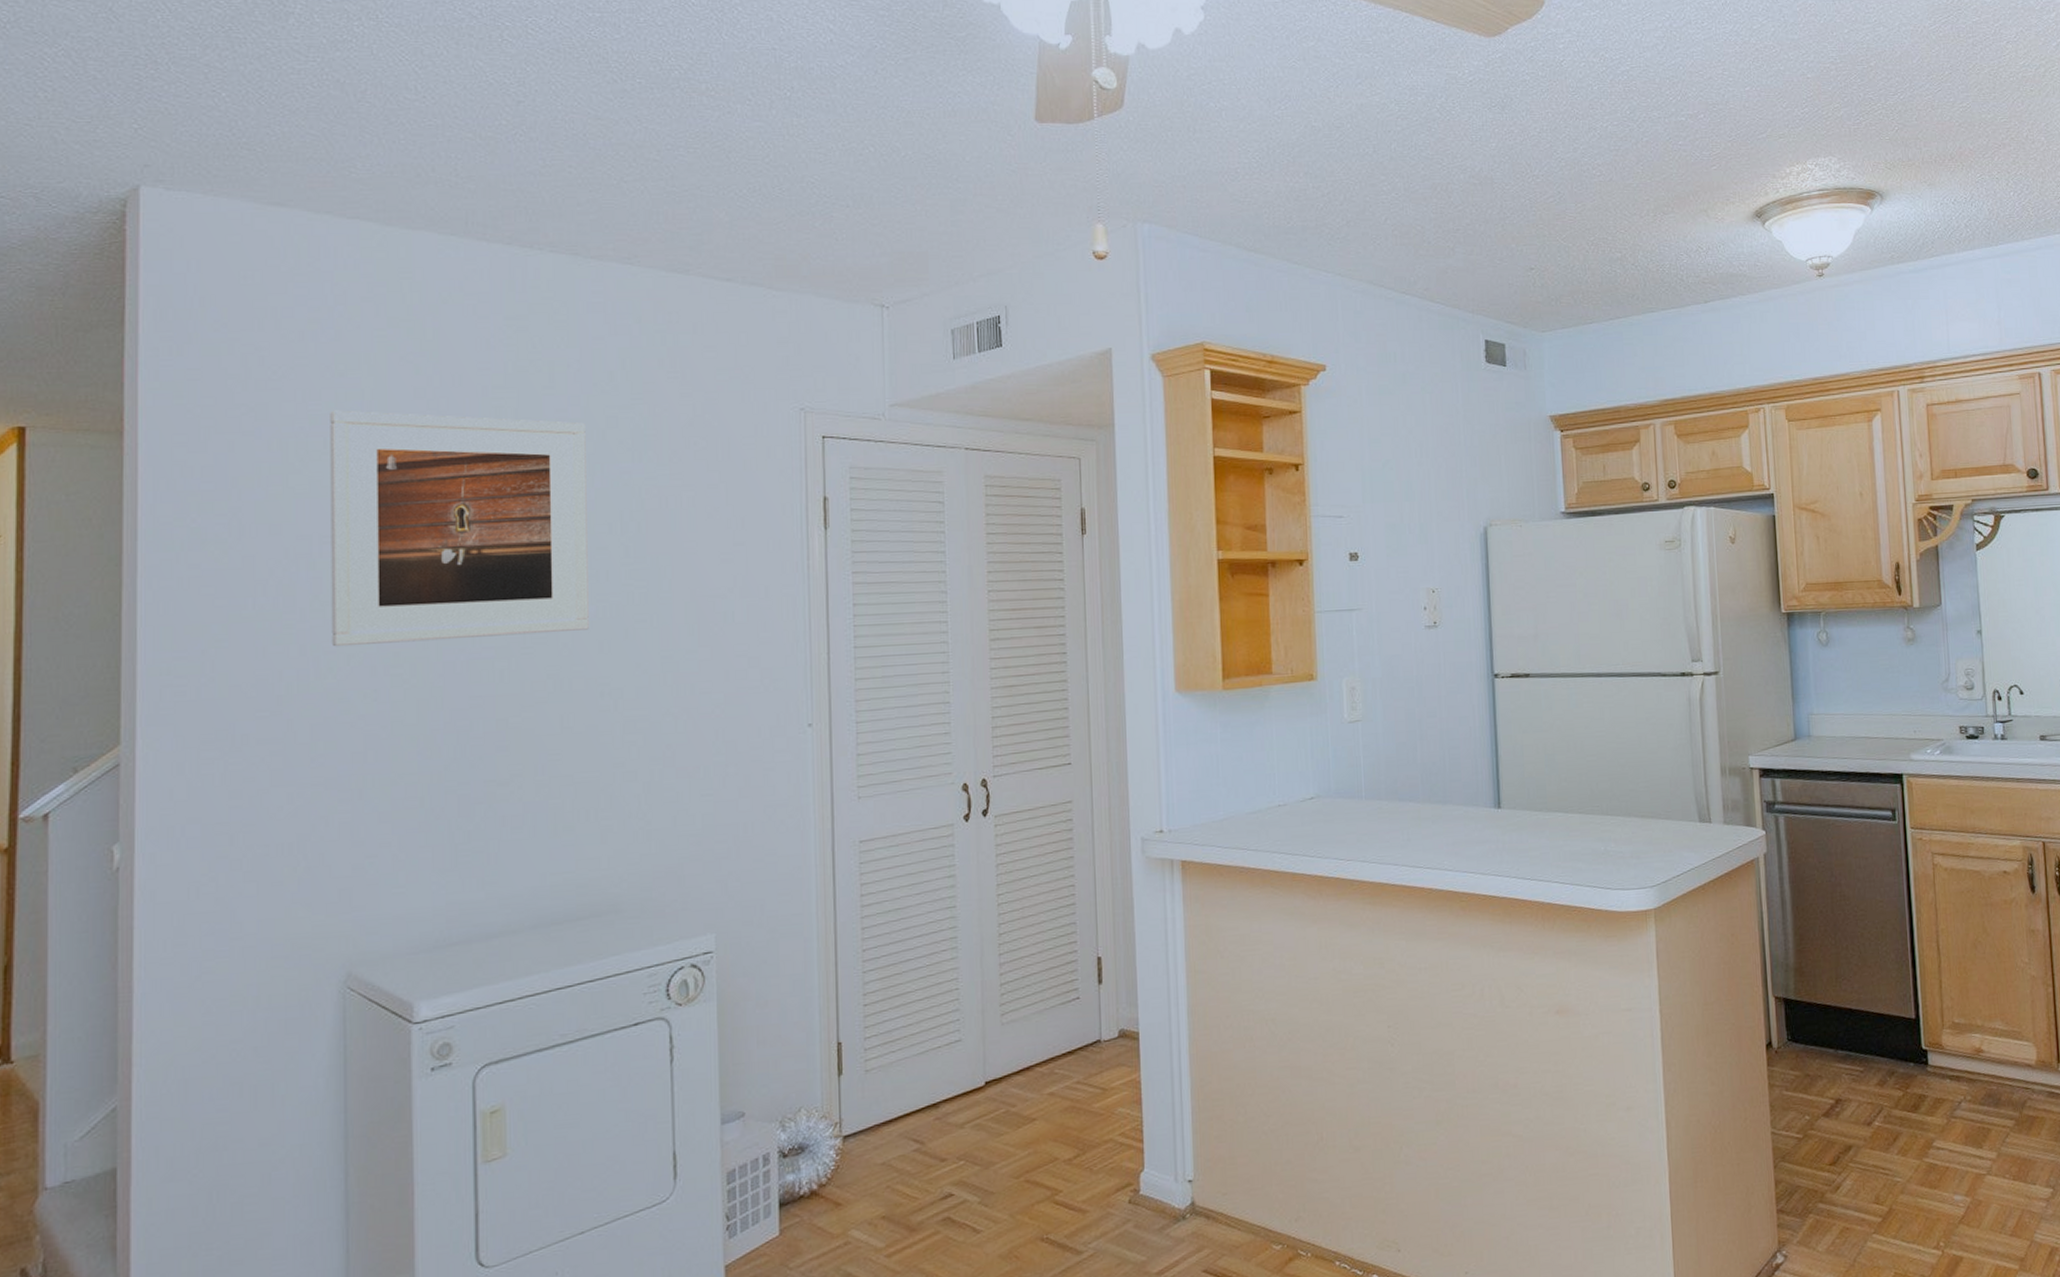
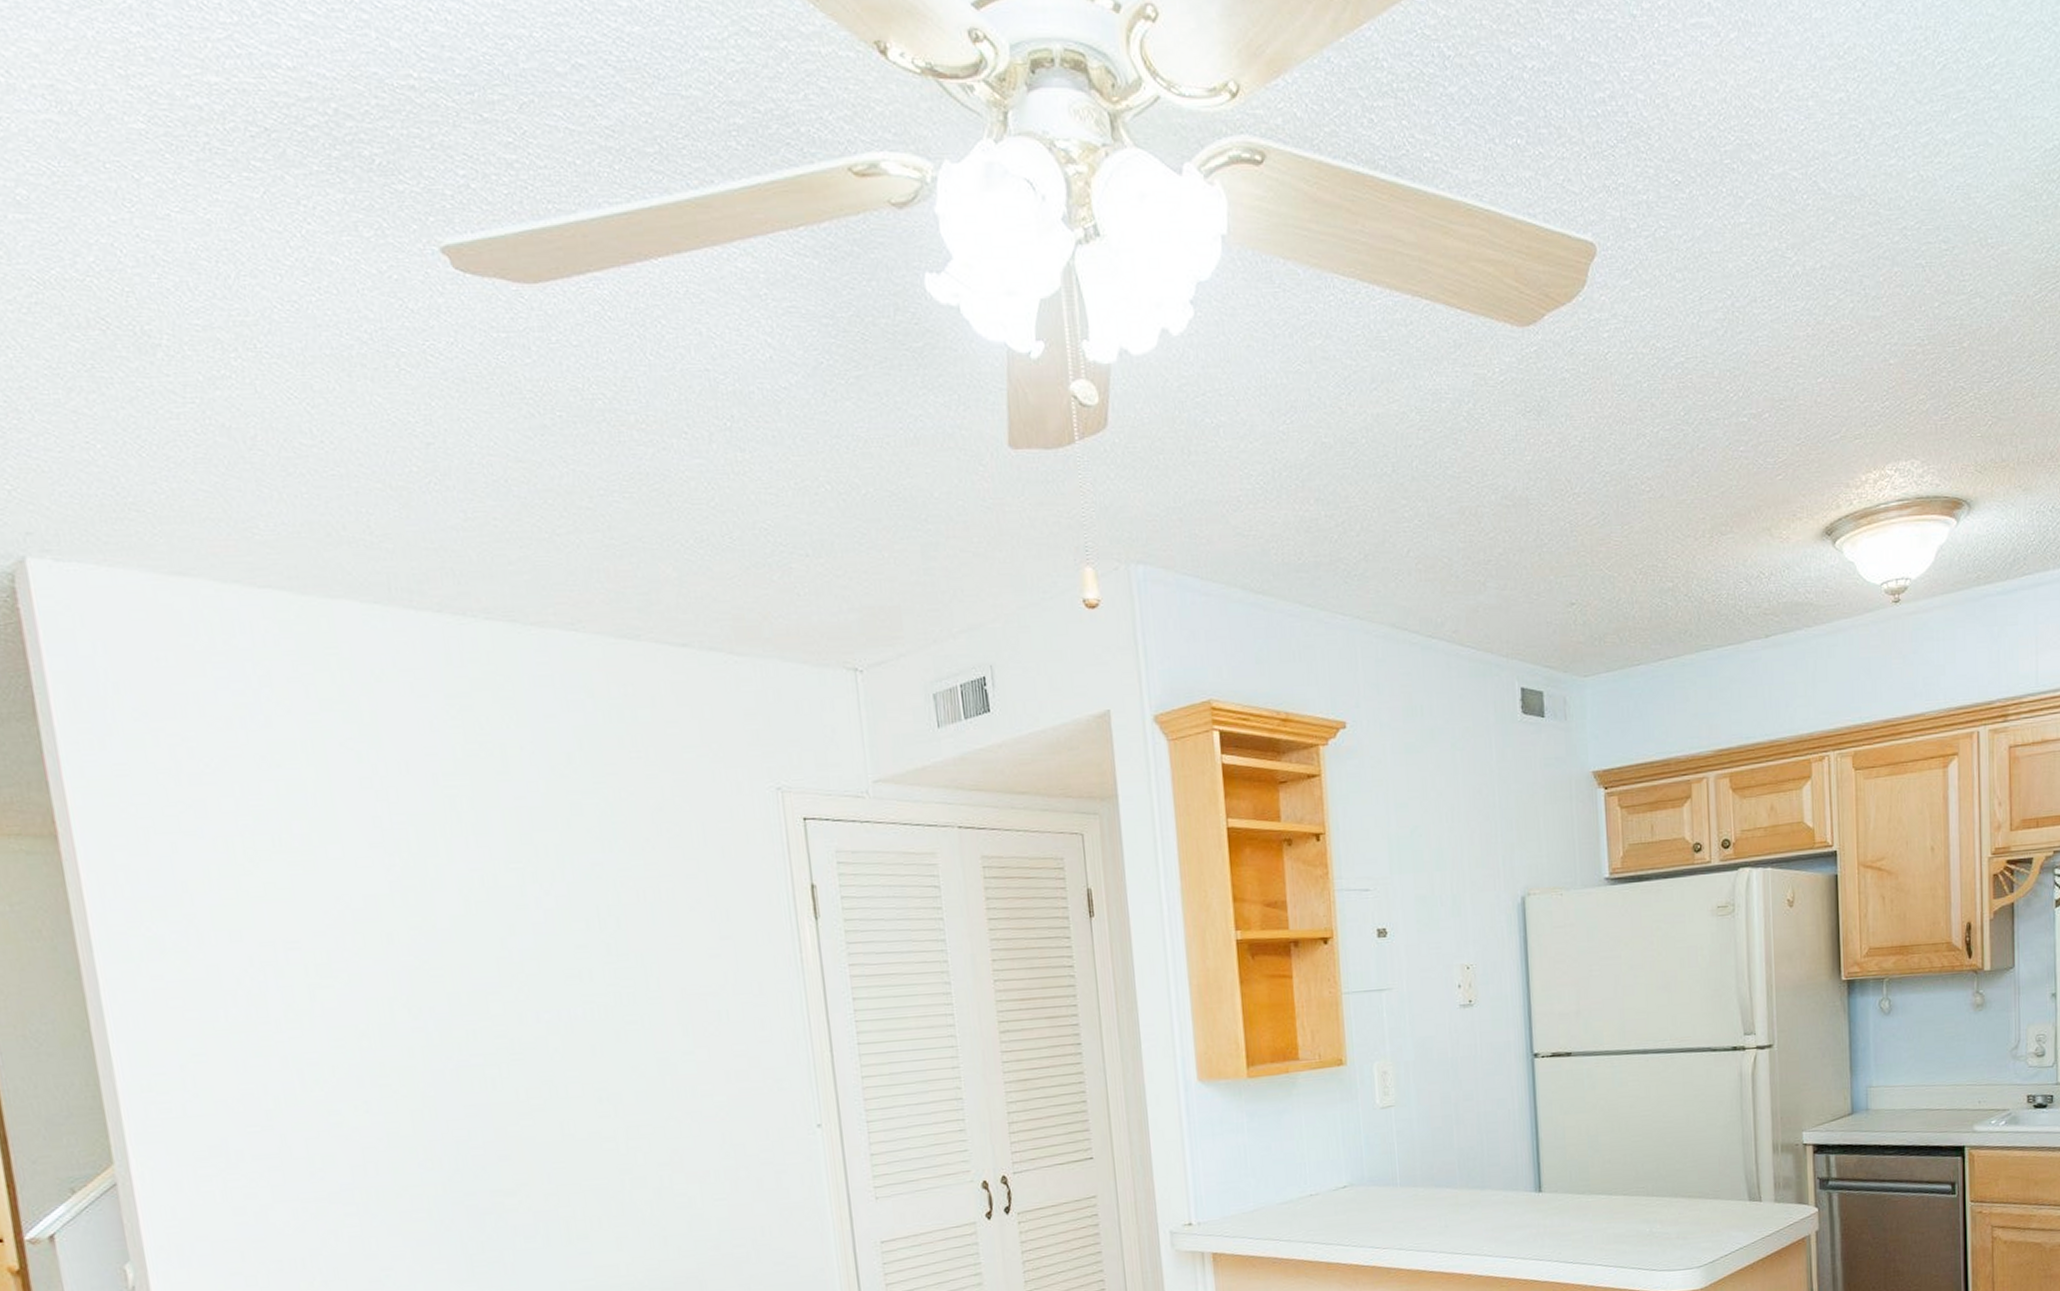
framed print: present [330,410,589,647] -> none [273,804,579,1058]

